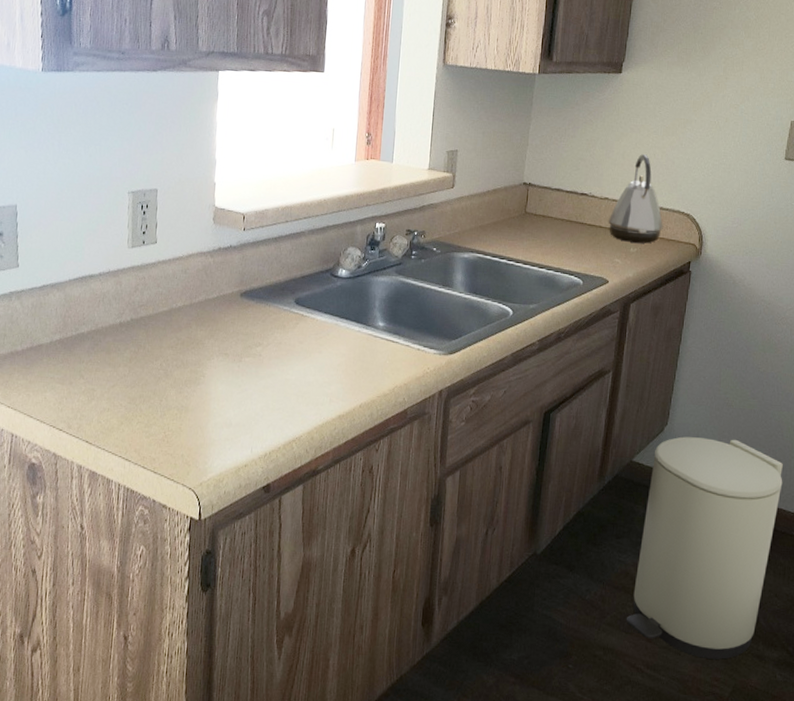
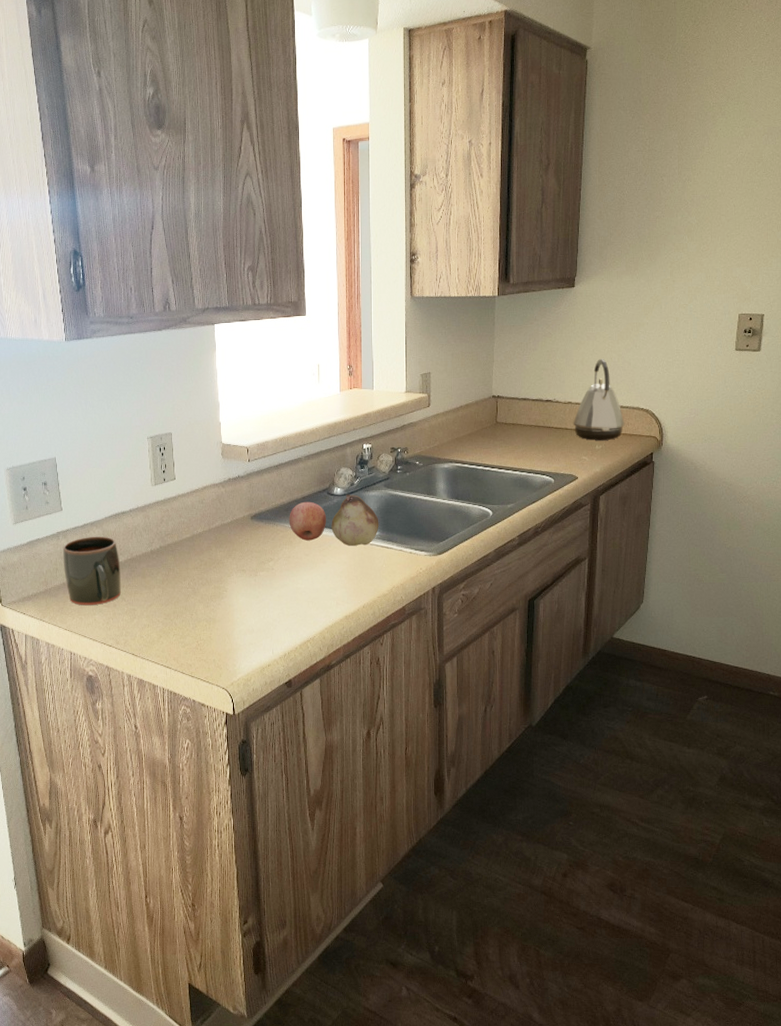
mug: none [13,300,82,381] -> present [63,536,121,606]
fruit: none [284,281,328,327] -> present [289,501,327,541]
fruit: none [331,277,386,337] -> present [331,494,379,546]
pedal bin: present [625,436,783,660] -> none [618,611,756,810]

